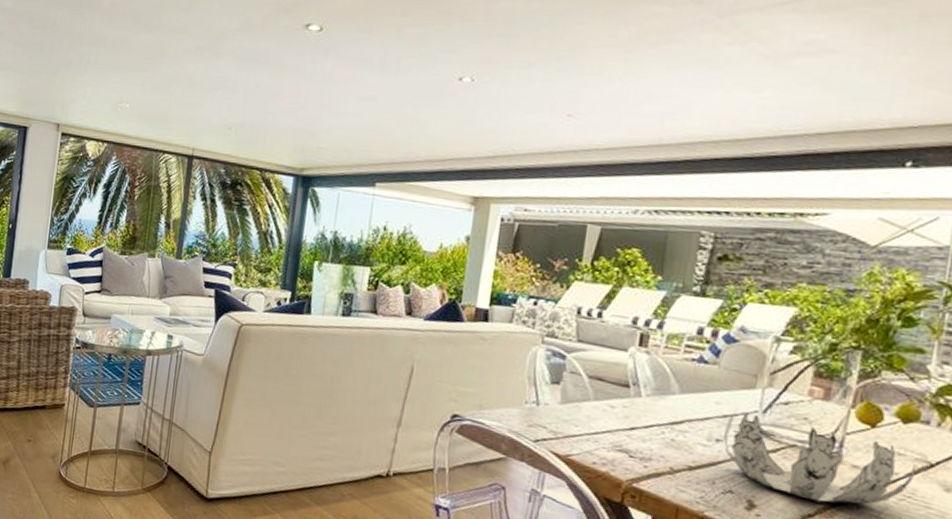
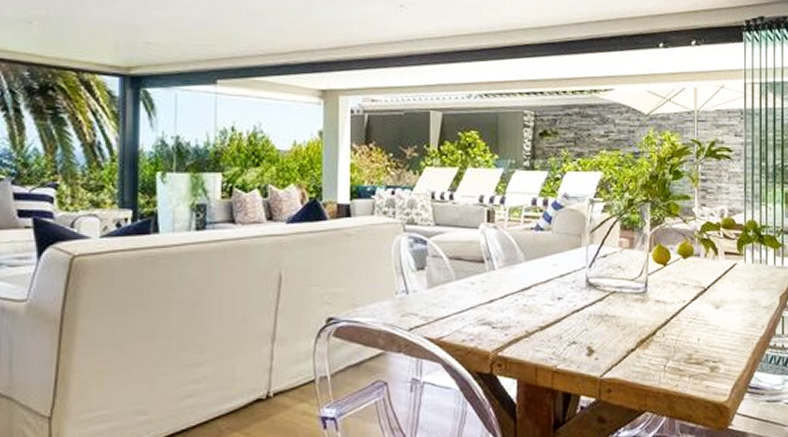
decorative bowl: present [723,411,917,505] -> none [564,269,696,337]

